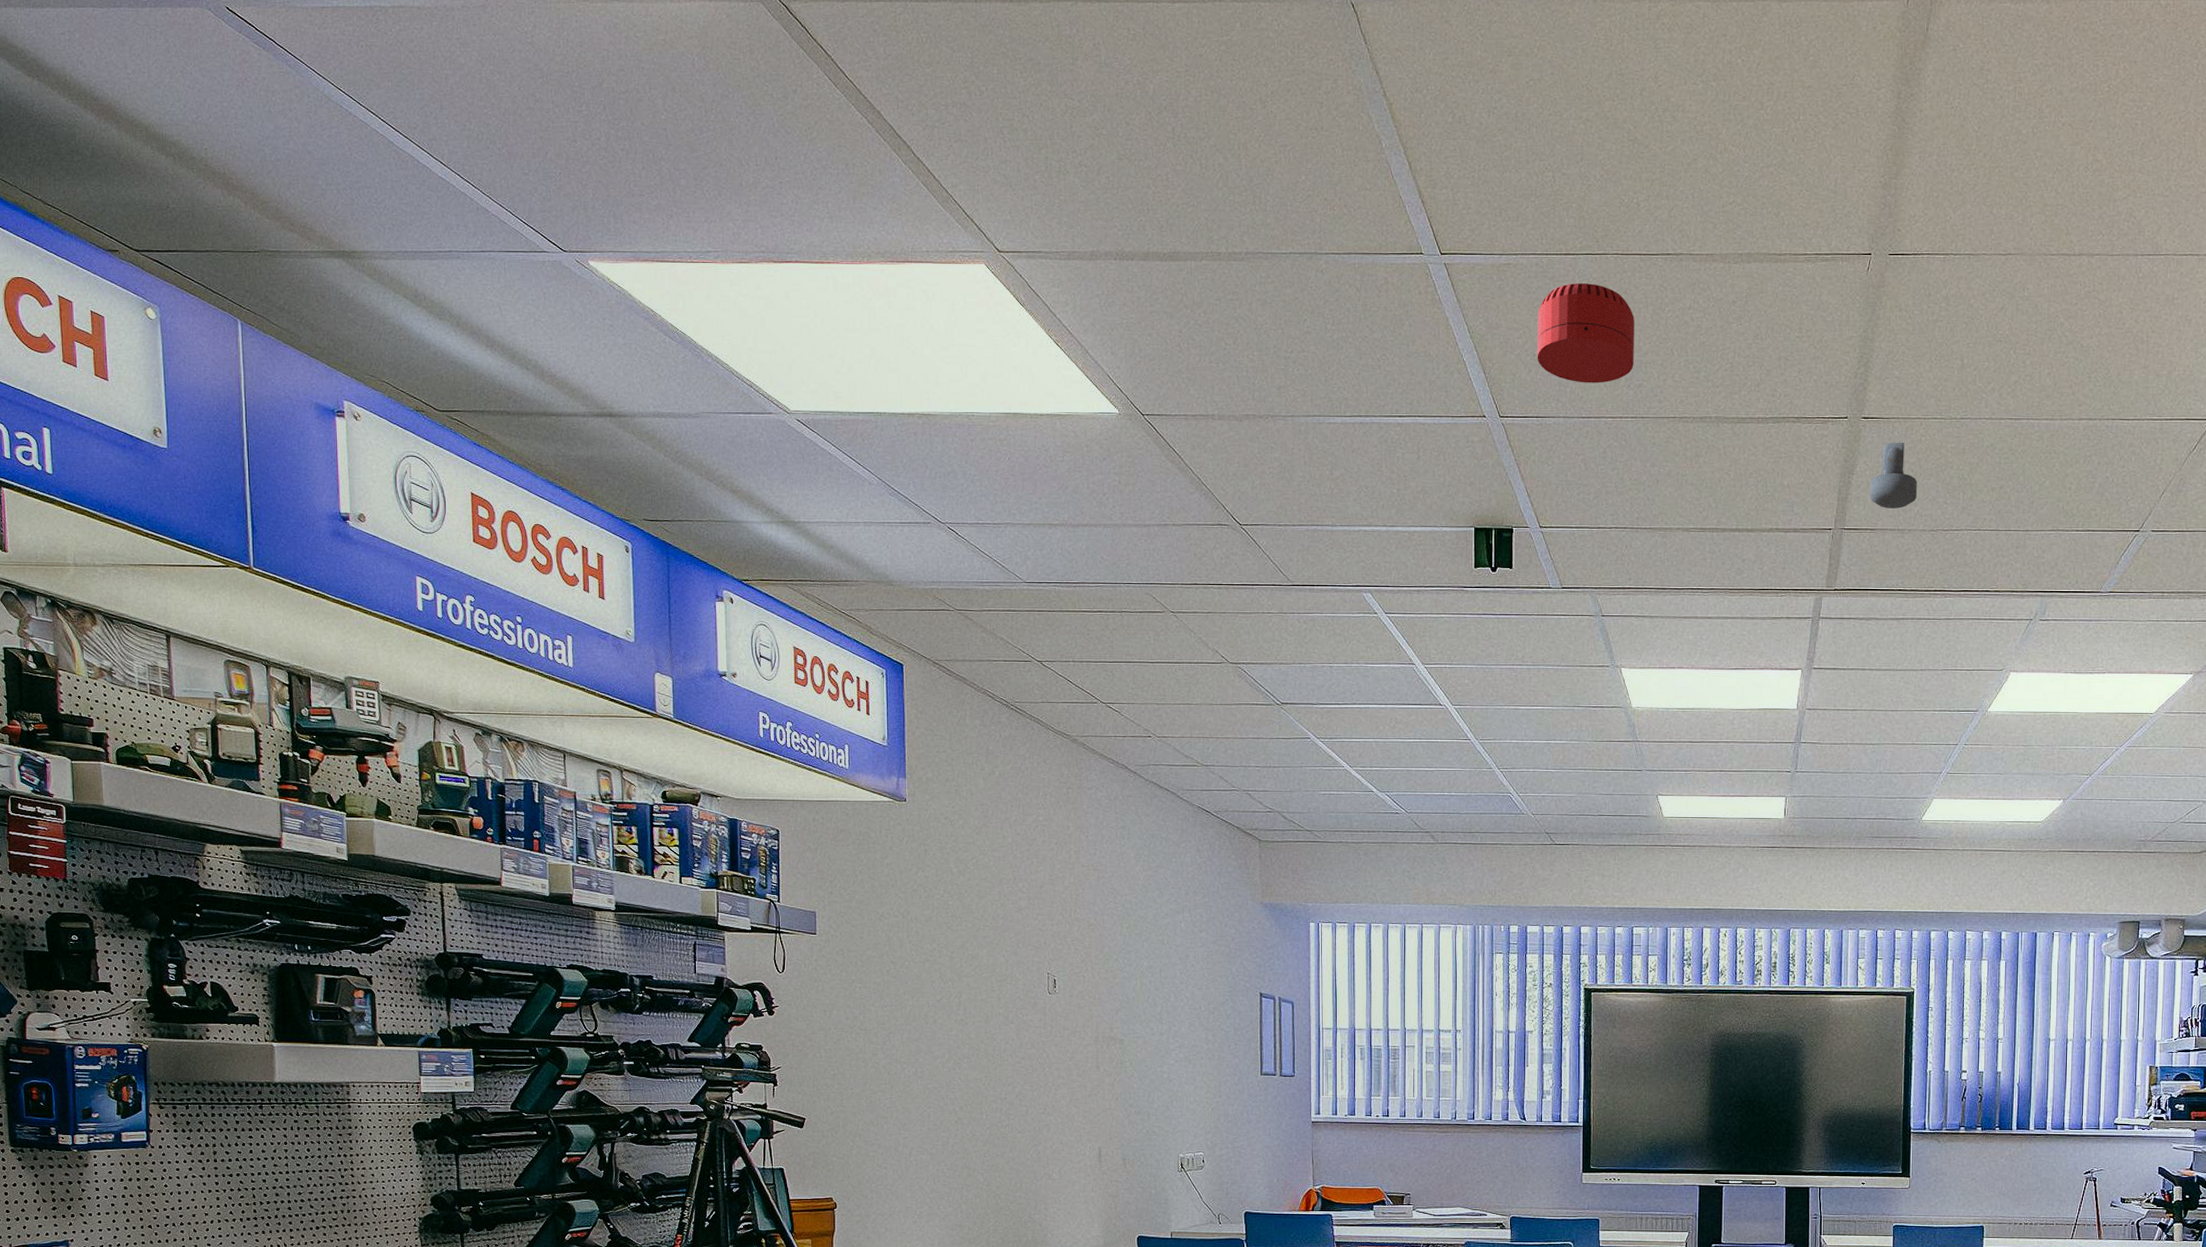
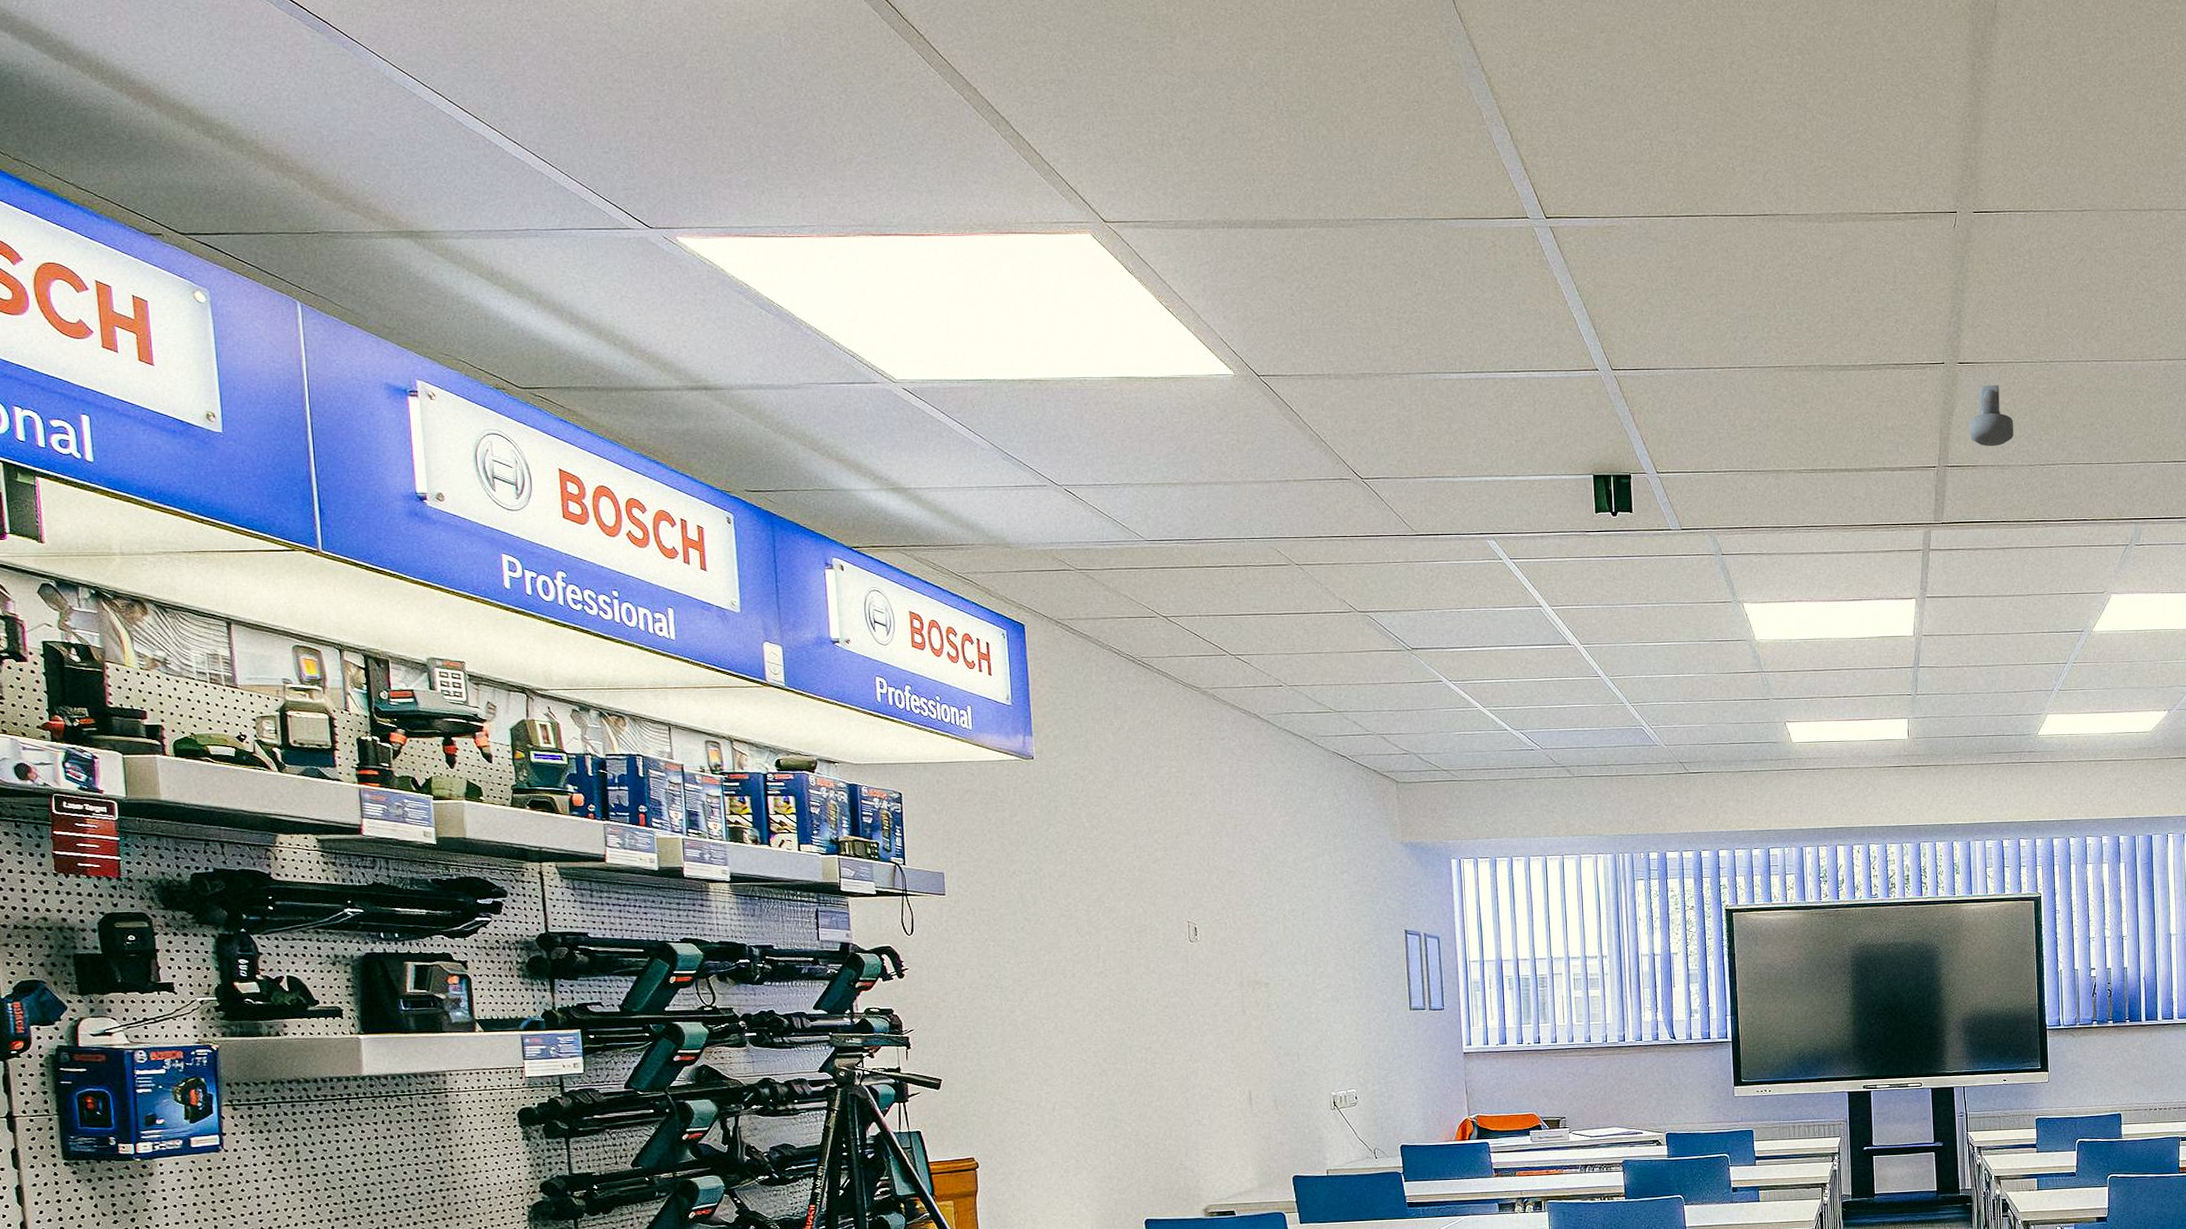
smoke detector: present [1537,283,1634,383] -> none [1643,243,1739,337]

